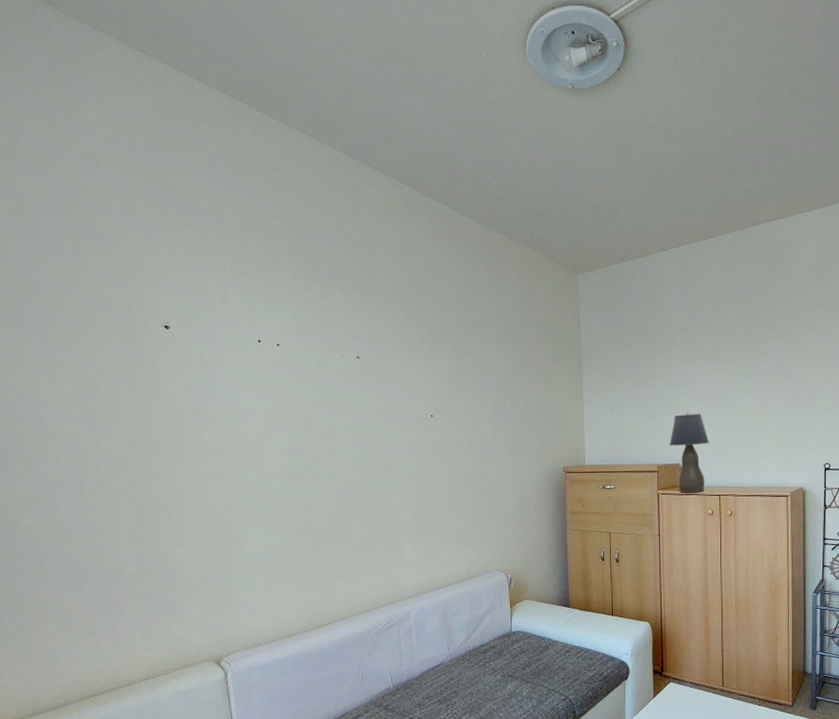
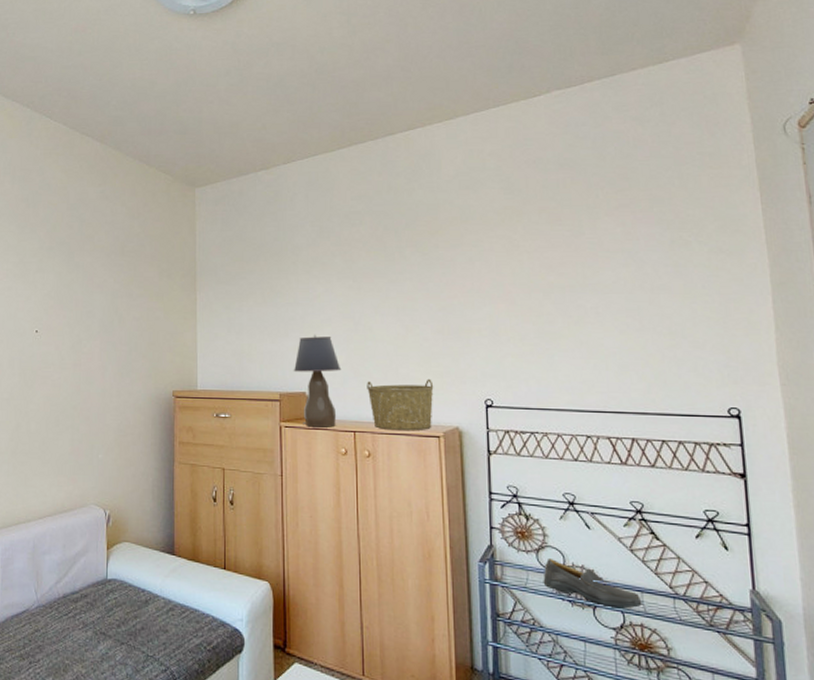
basket: none [730,448,785,493] -> present [367,378,434,431]

